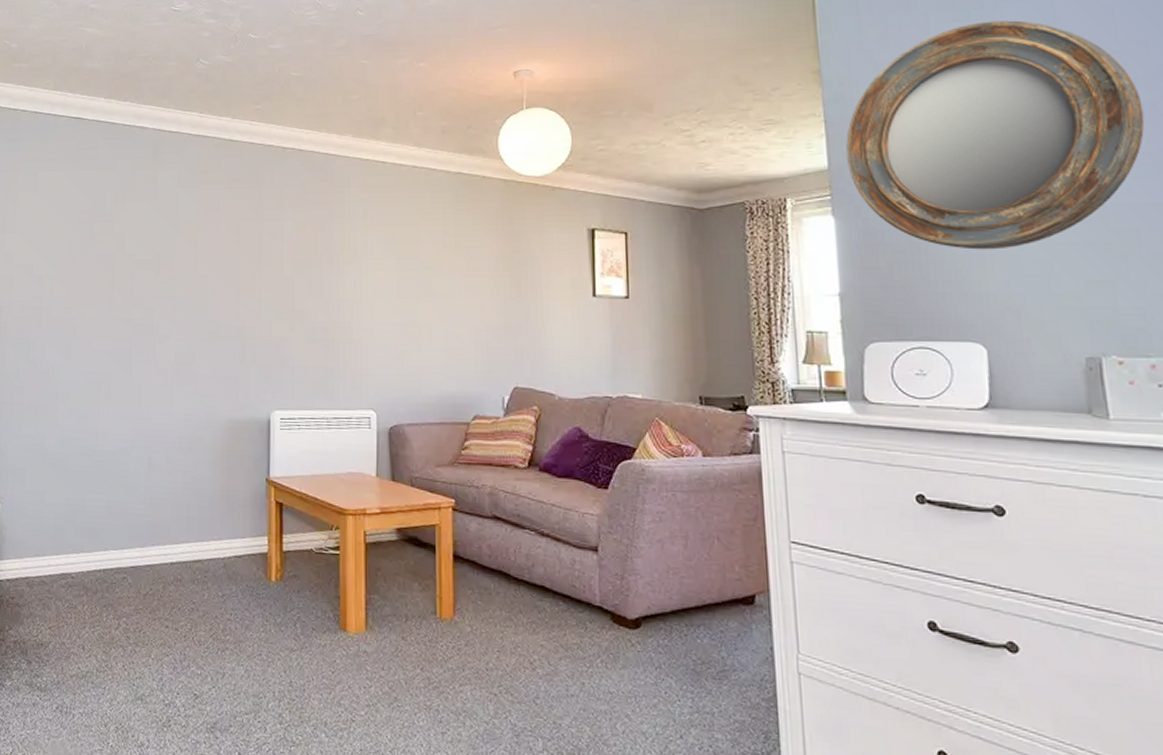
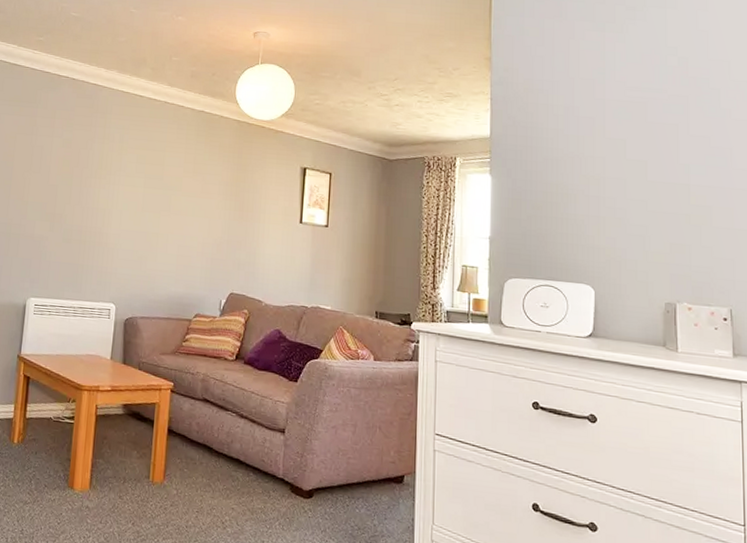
home mirror: present [846,20,1145,250] -> none [505,33,722,213]

